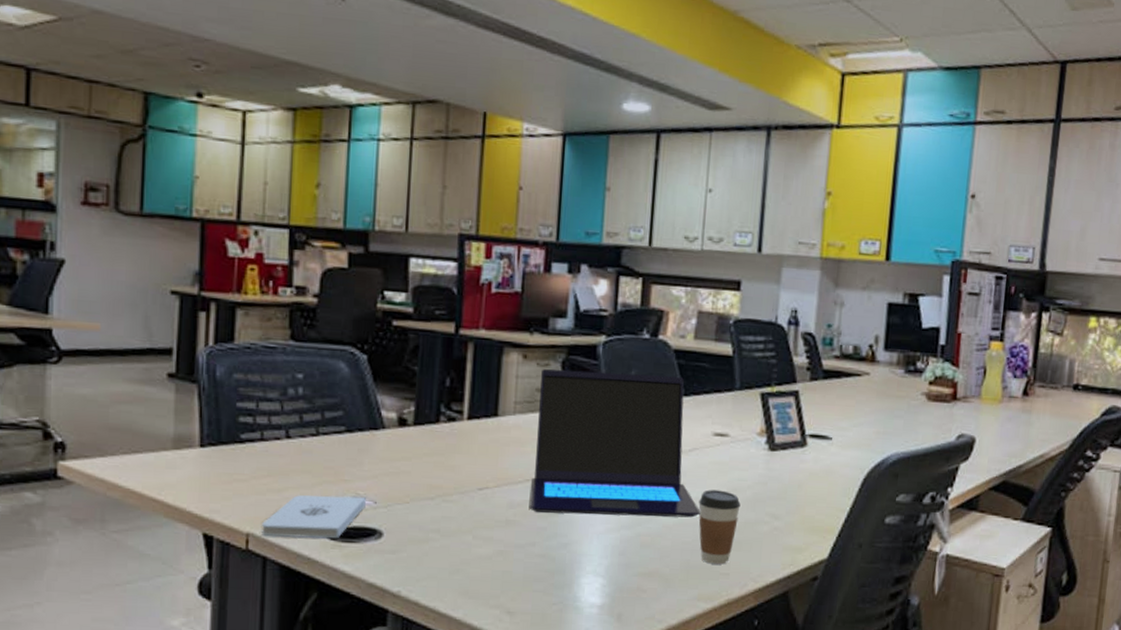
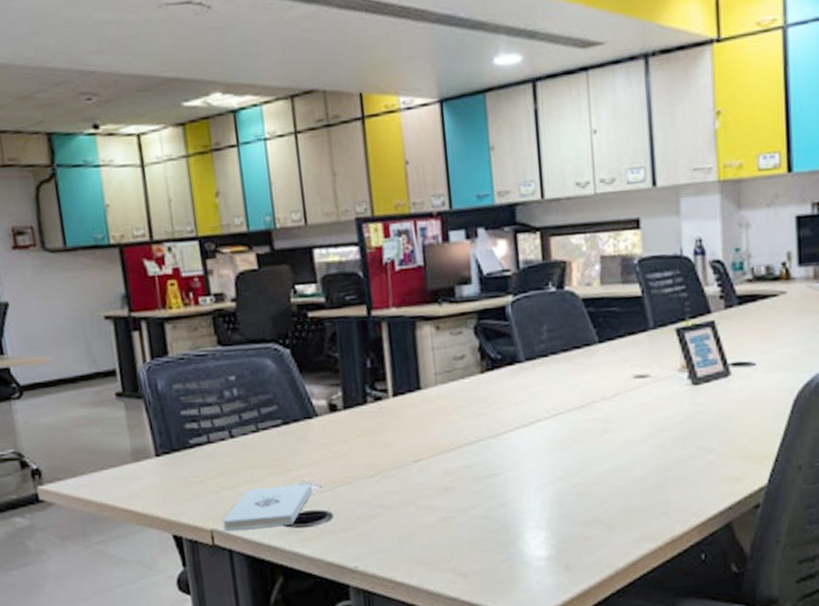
laptop: present [529,369,701,518] -> none [456,325,632,476]
coffee cup: present [698,489,741,565] -> none [628,431,671,505]

